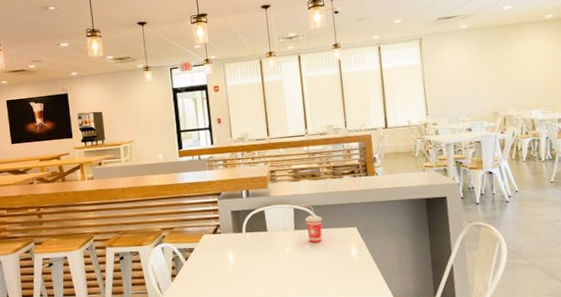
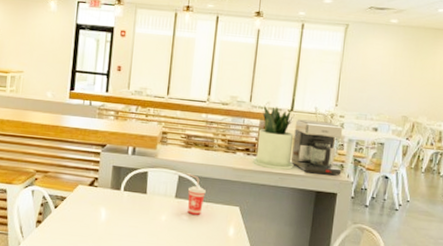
planter: none [359,126,400,186] -> present [252,106,295,170]
coffee maker: none [392,131,447,182] -> present [291,119,343,175]

